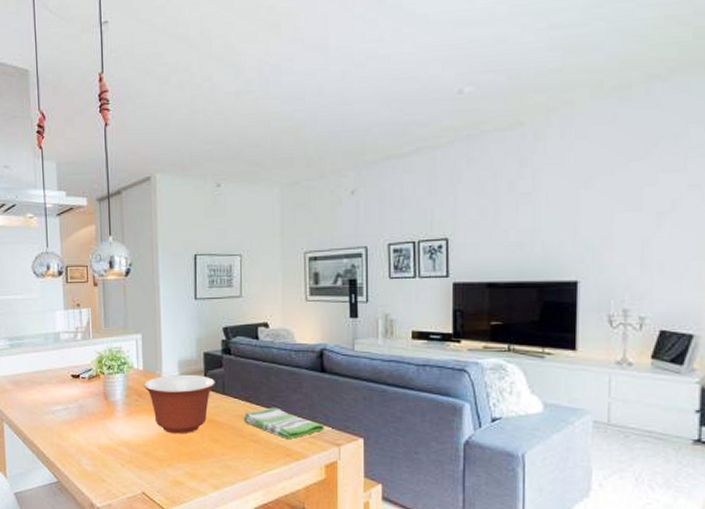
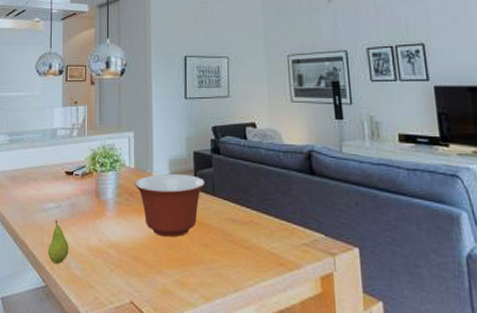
fruit: none [58,421,79,461] -> present [48,220,69,264]
dish towel: present [243,407,324,440] -> none [233,211,317,247]

